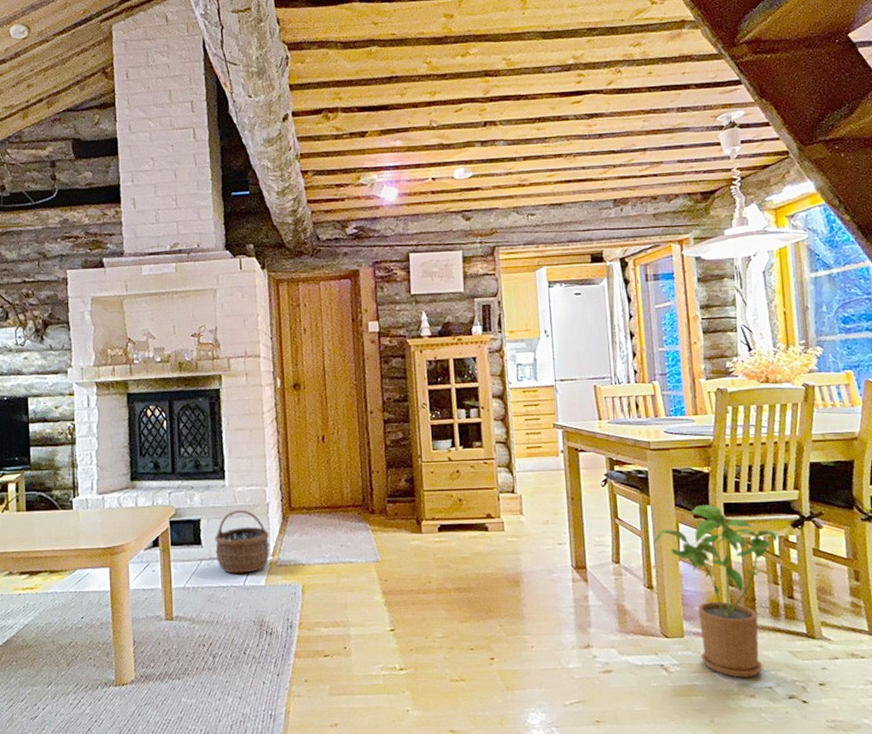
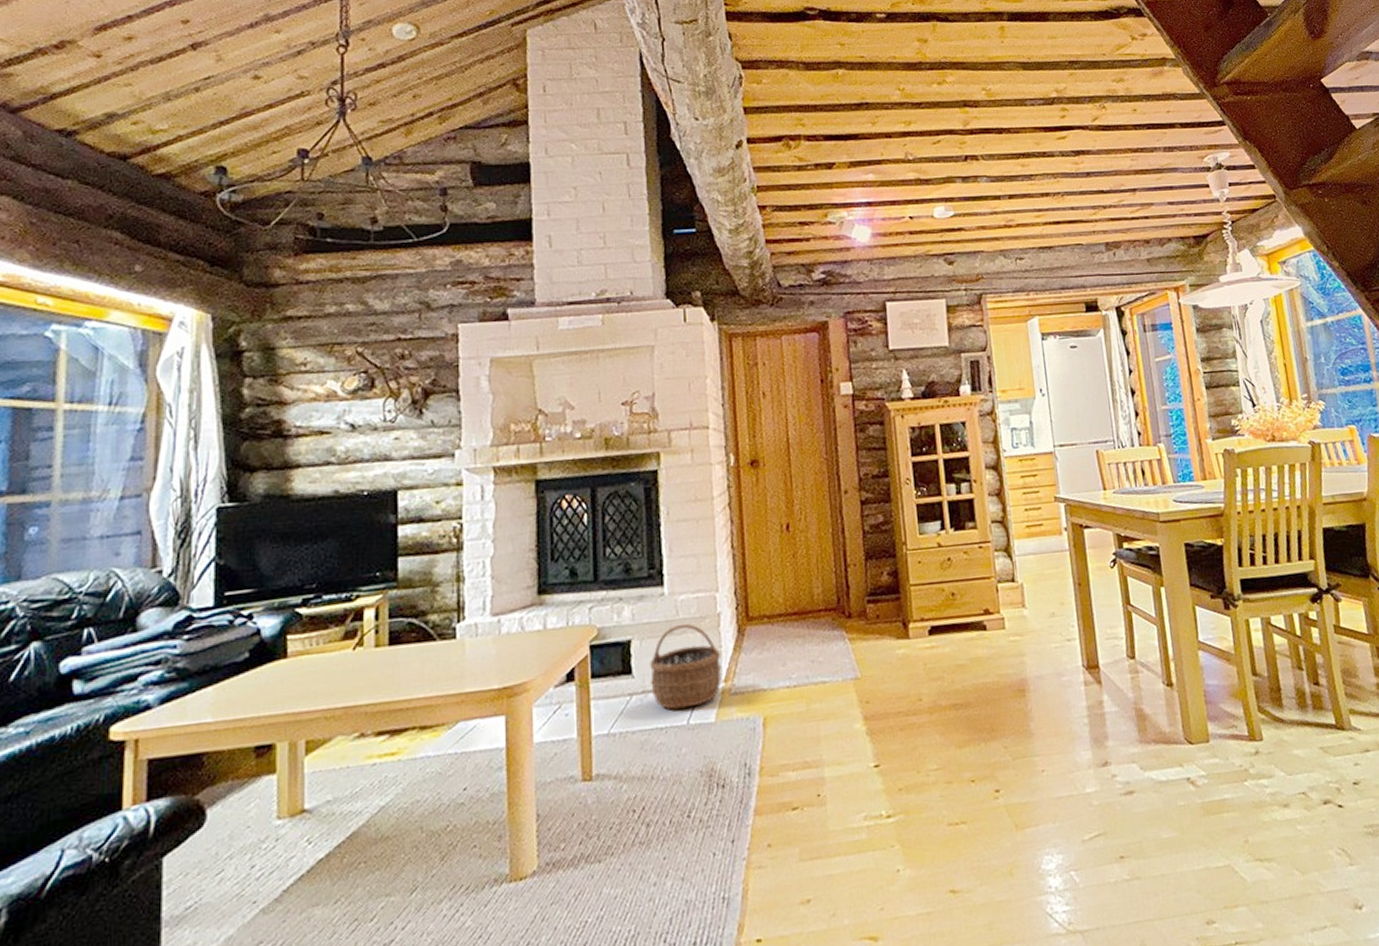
house plant: present [653,505,778,678] -> none [1170,582,1298,785]

